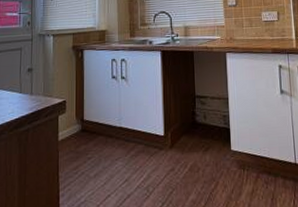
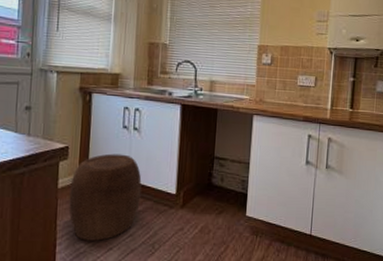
stool: none [69,102,132,190] -> present [69,153,142,241]

